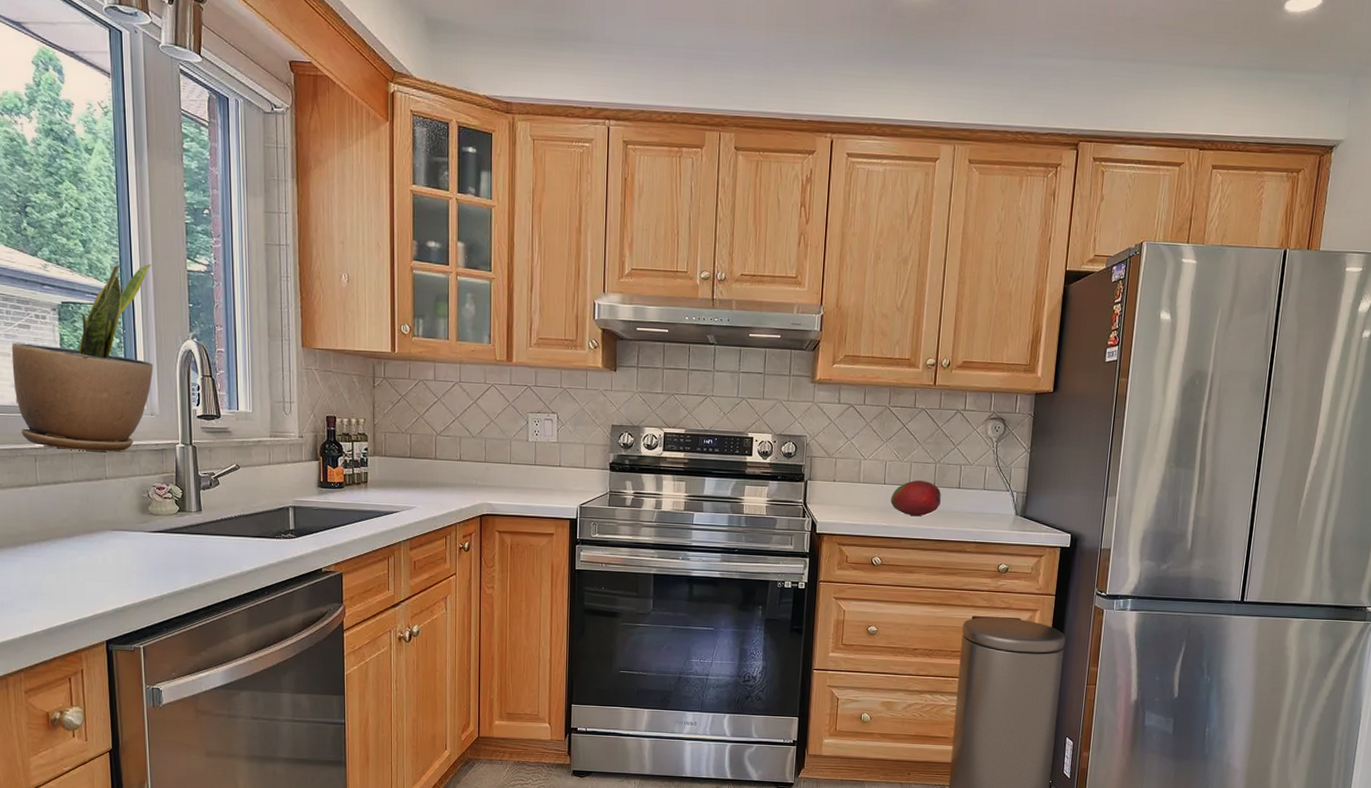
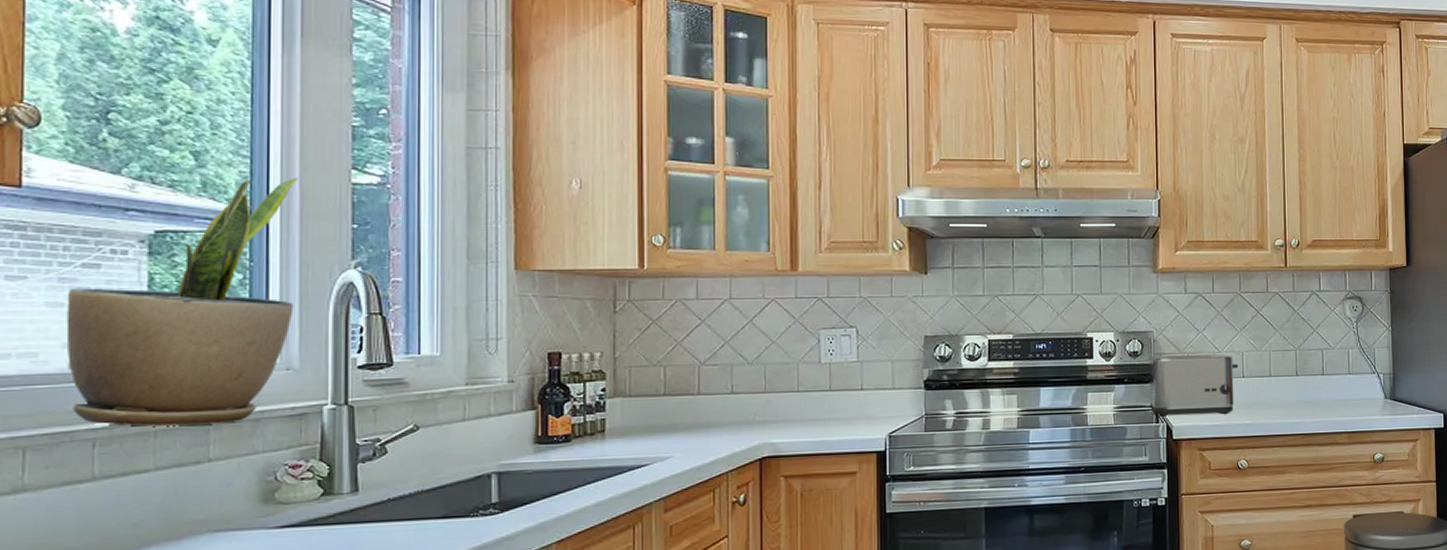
toaster: none [798,458,881,515] -> present [1149,354,1239,417]
fruit: present [890,480,941,517] -> none [1252,369,1305,410]

